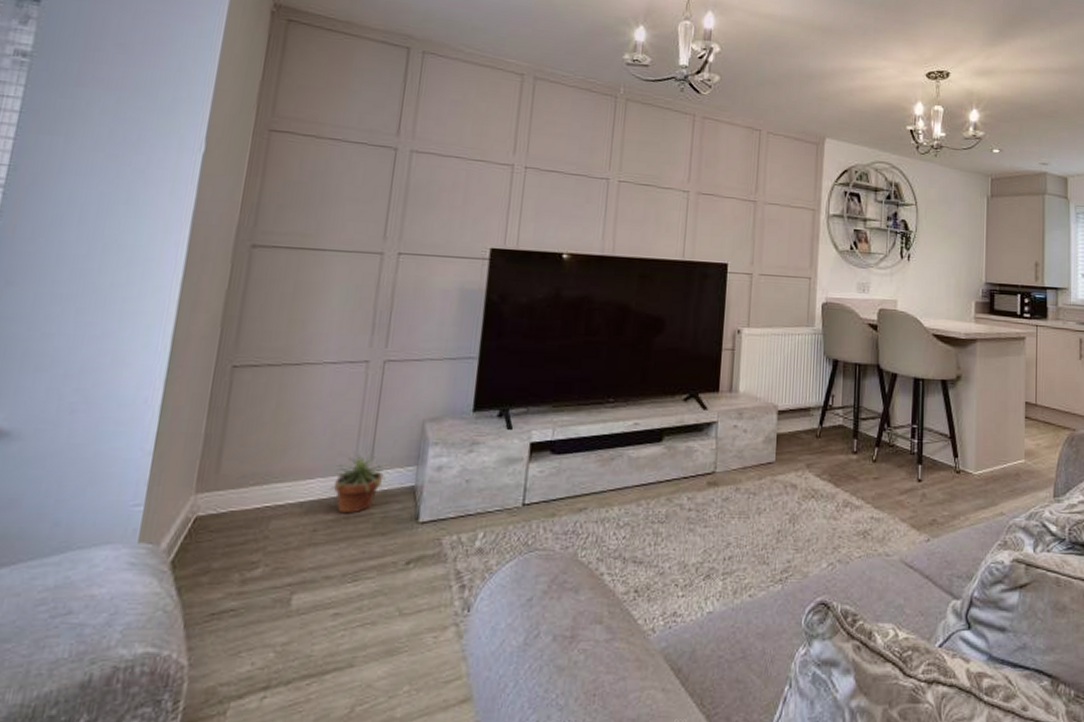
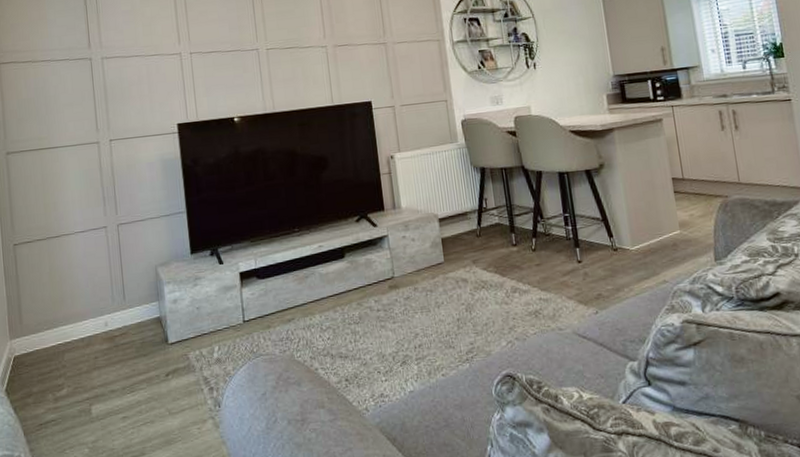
potted plant: present [331,450,391,514] -> none [101,293,139,343]

